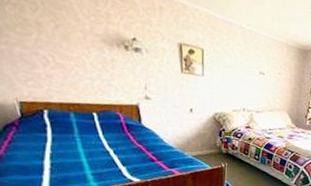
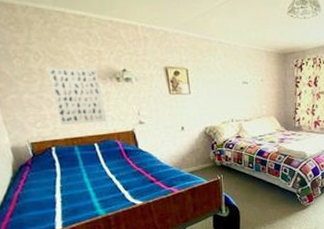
wall art: none [45,20,110,92] -> present [47,67,107,126]

